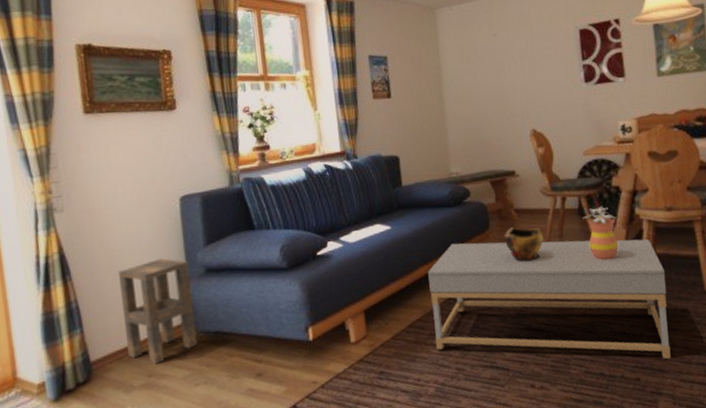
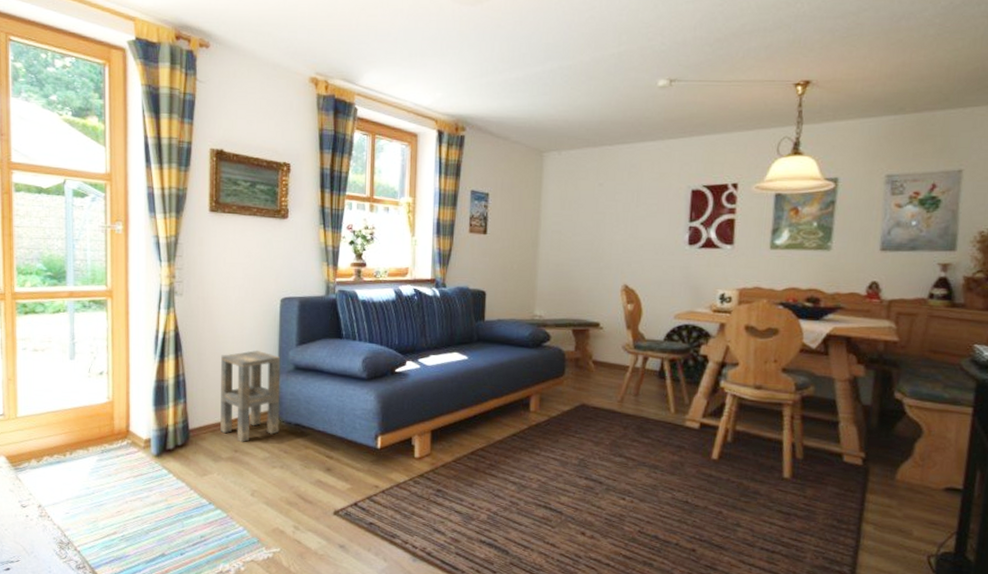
coffee table: present [428,239,671,360] -> none [493,383,743,538]
decorative bowl: present [504,227,544,262] -> none [578,378,618,414]
flowerpot: present [583,206,619,260] -> none [663,372,697,427]

